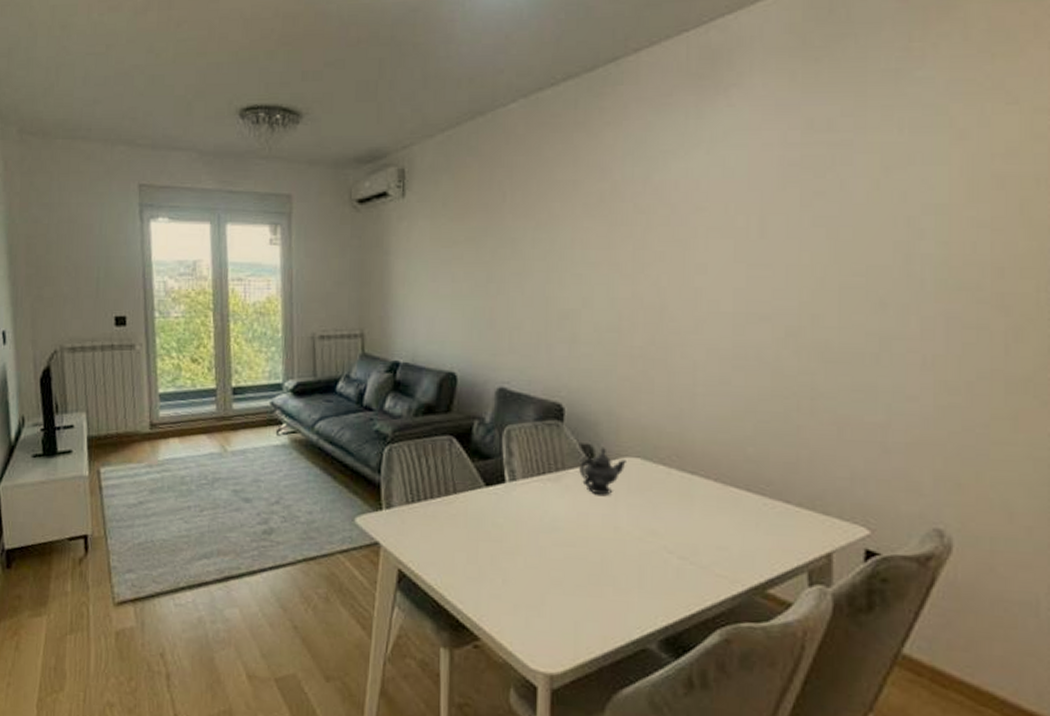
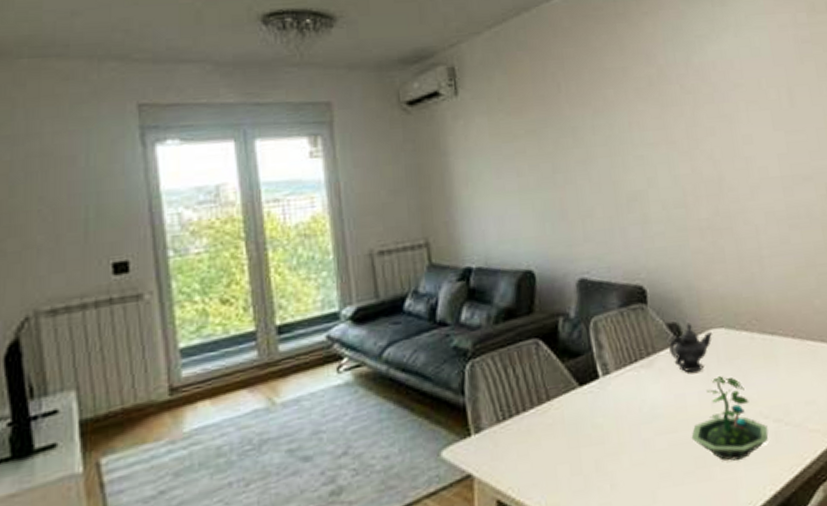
terrarium: none [588,504,670,586] -> present [691,376,769,461]

